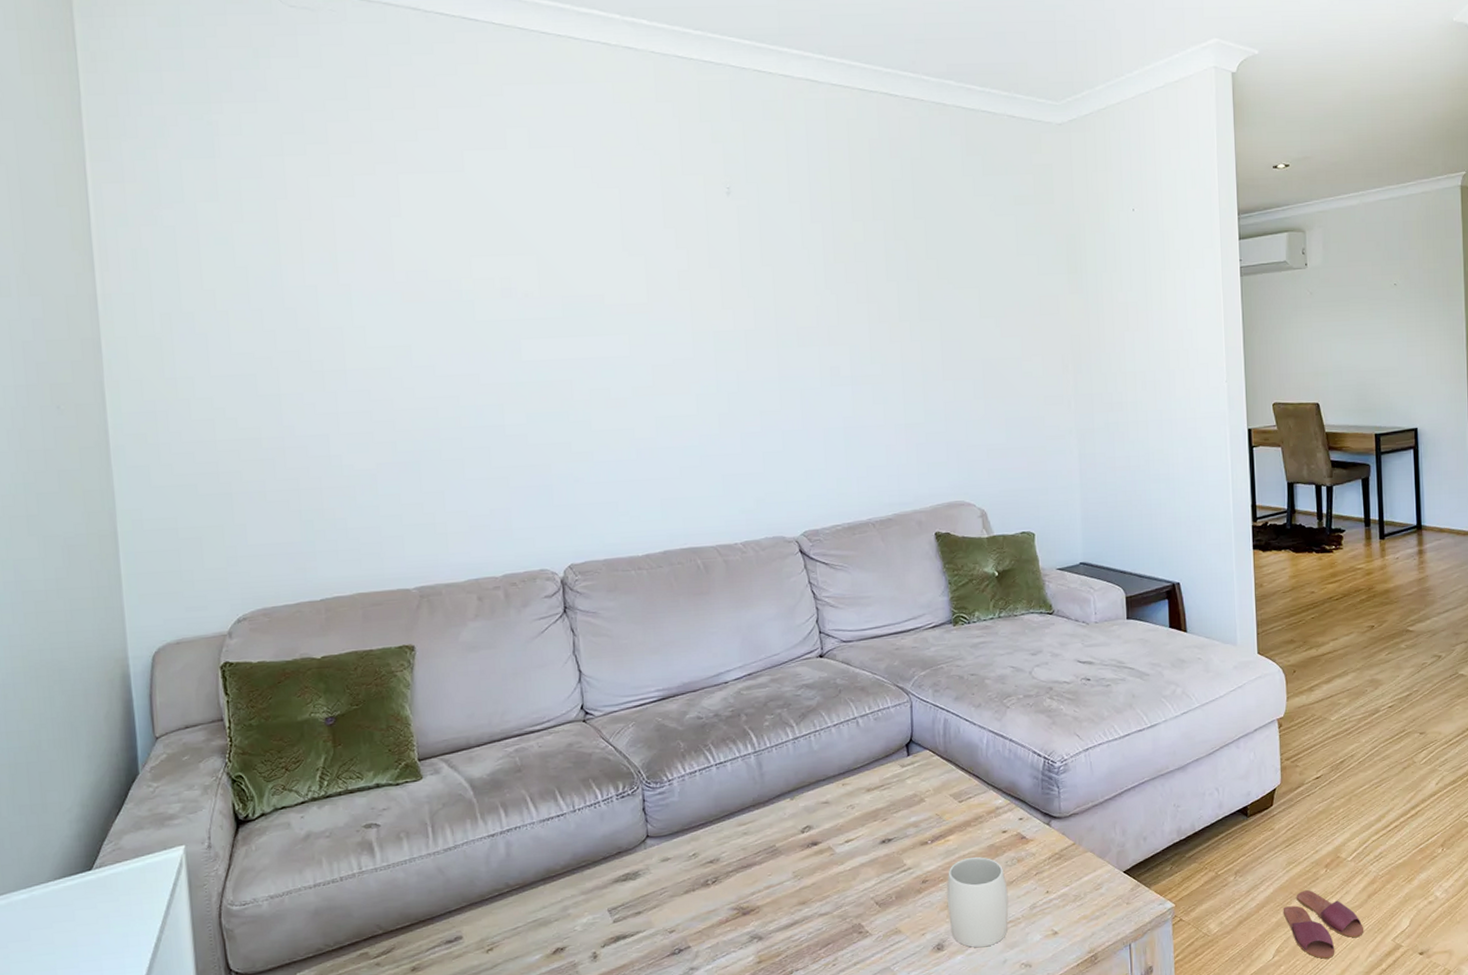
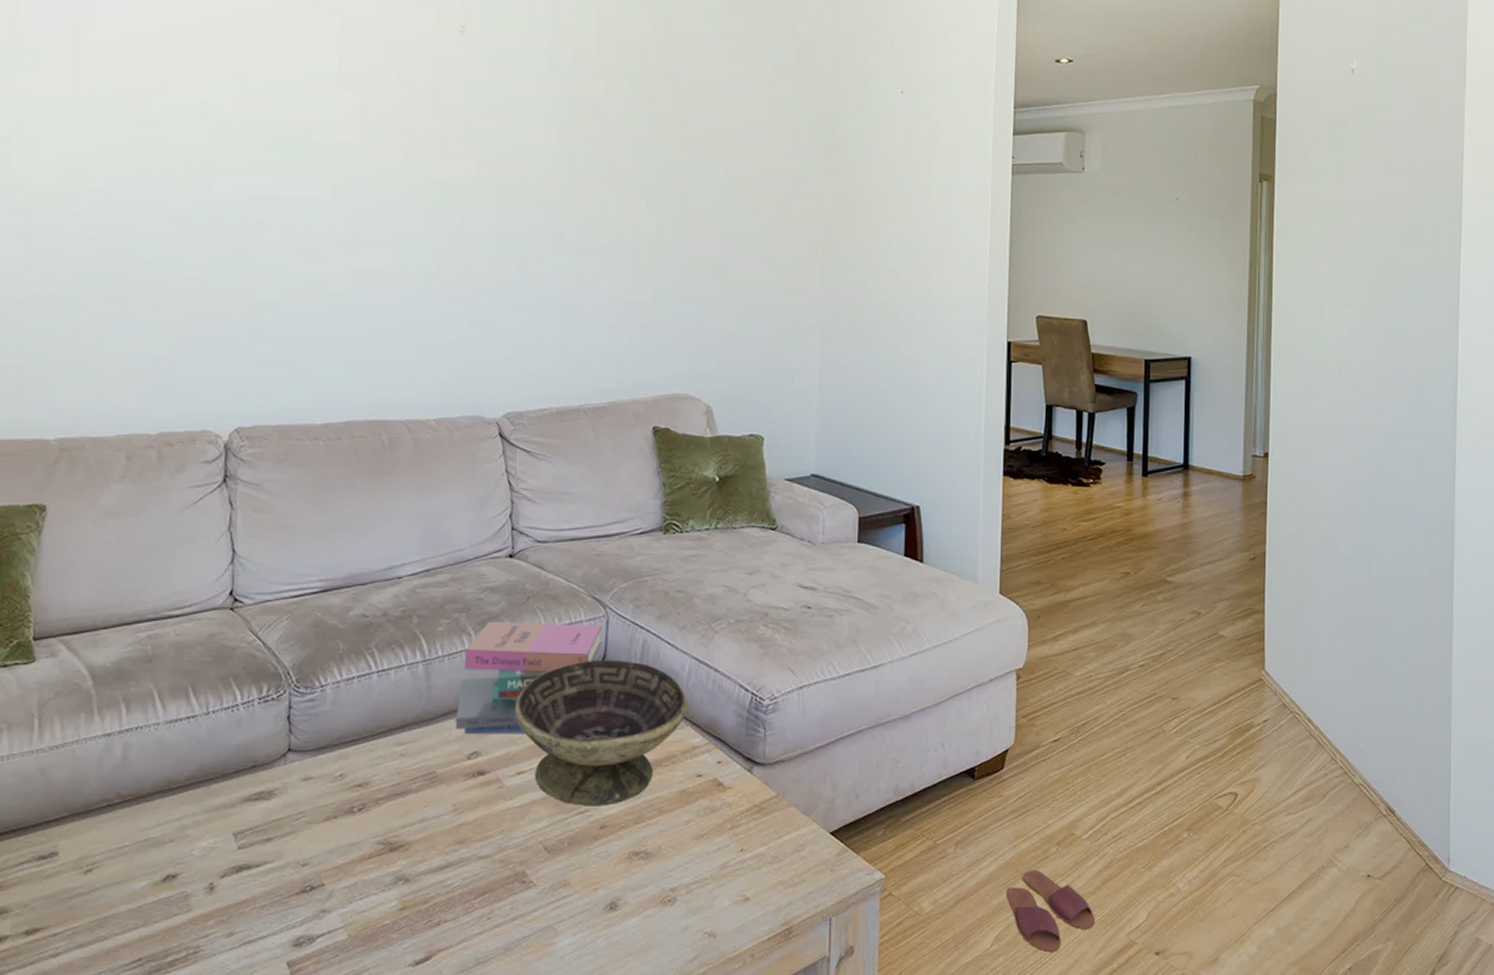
books: none [787,709,908,812] -> present [455,621,603,735]
decorative bowl: none [837,738,989,865] -> present [514,659,687,806]
mug: present [946,857,1009,948] -> none [626,803,697,910]

